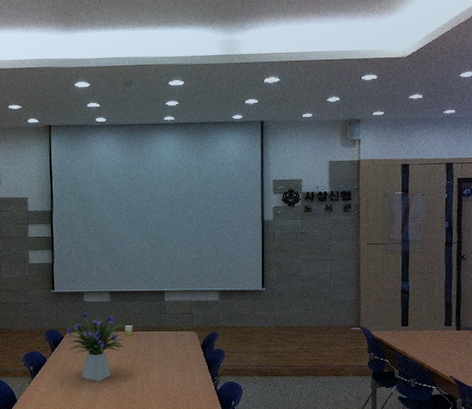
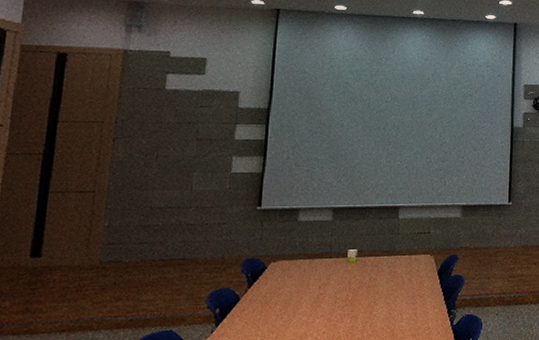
flower arrangement: present [65,309,127,382] -> none [268,230,351,325]

